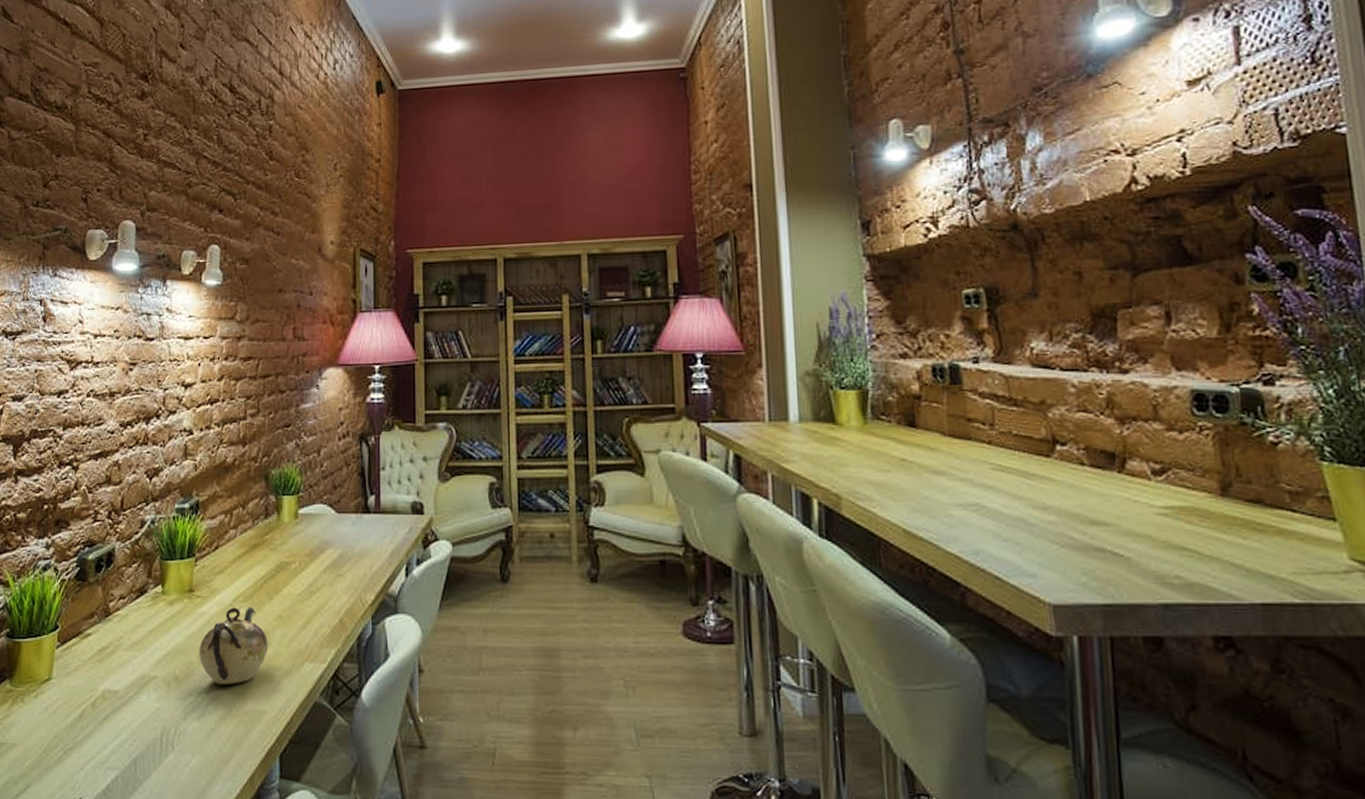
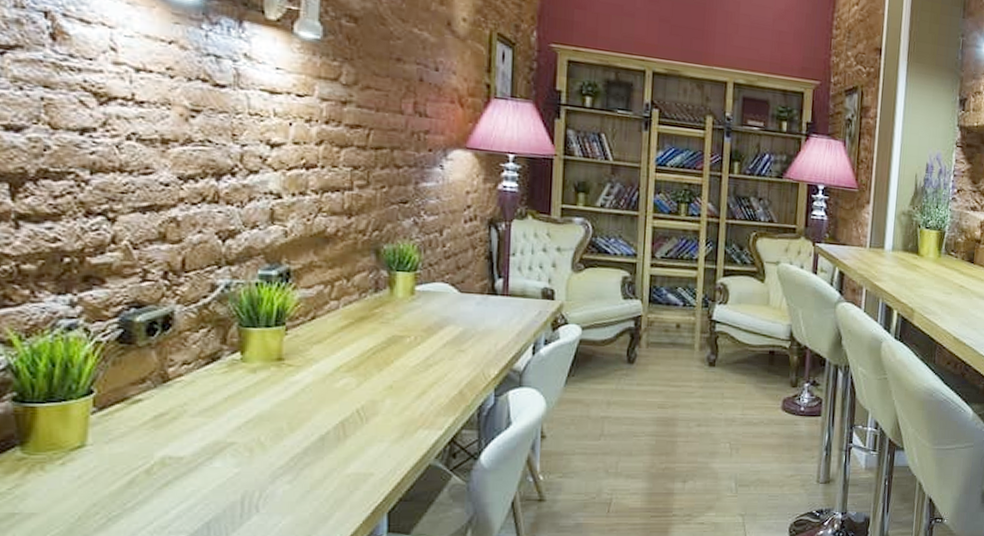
teapot: present [199,607,267,685] -> none [291,377,376,450]

